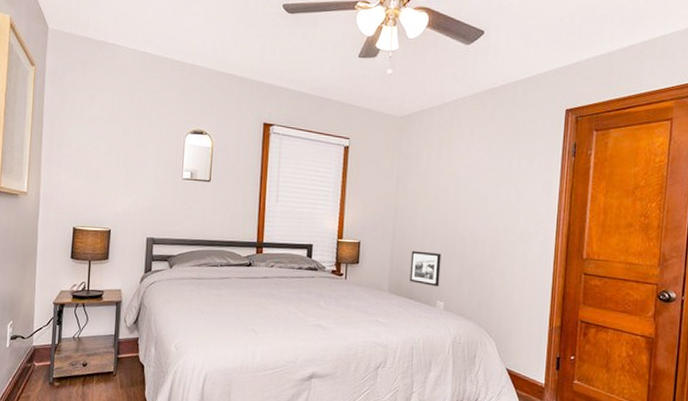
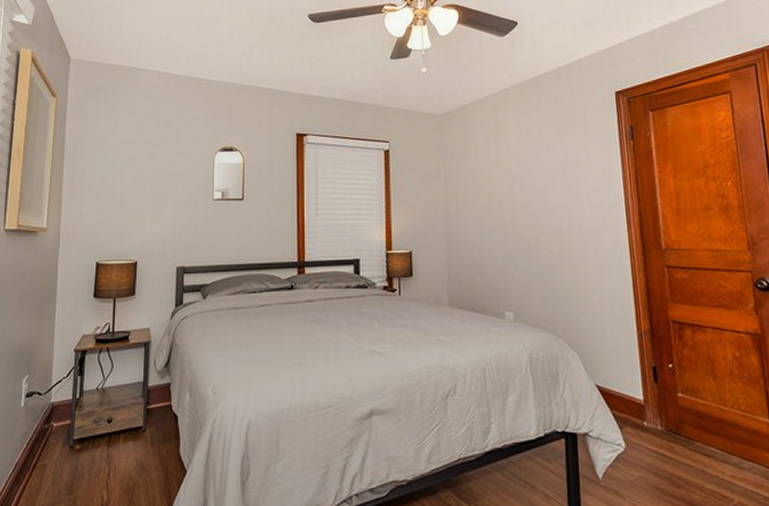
picture frame: present [409,250,442,287] -> none [469,256,506,296]

